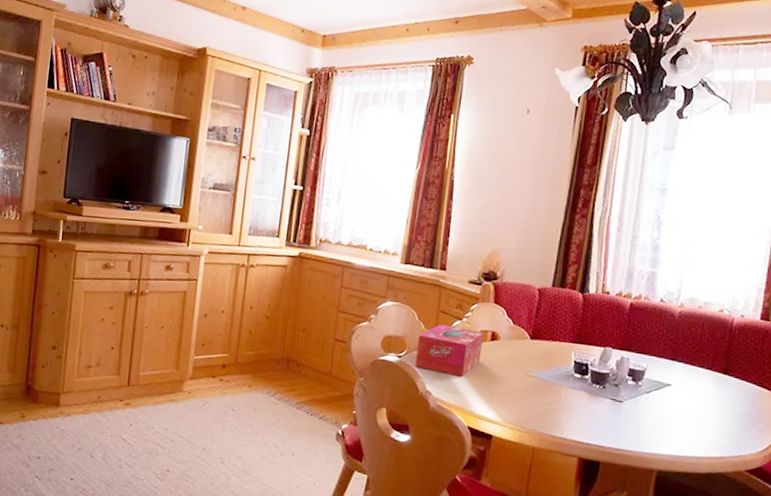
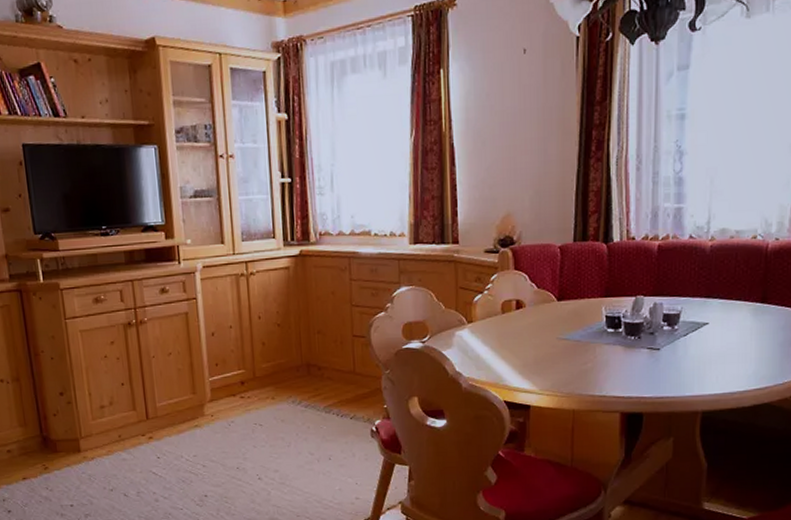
tissue box: present [415,324,483,377] -> none [439,301,508,352]

